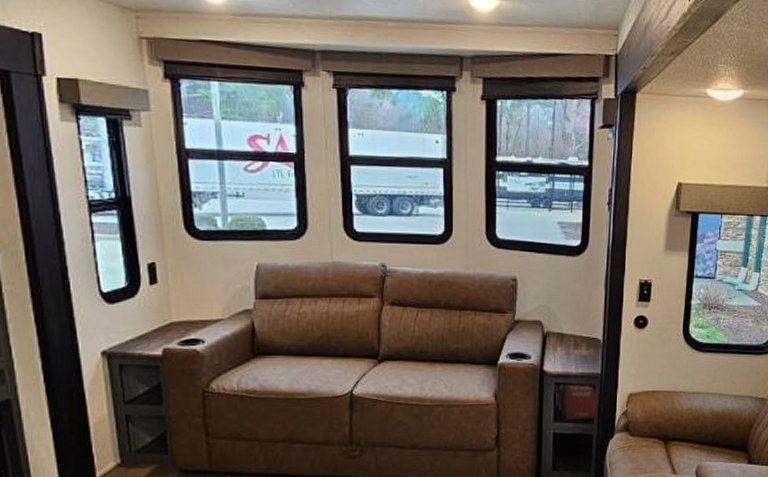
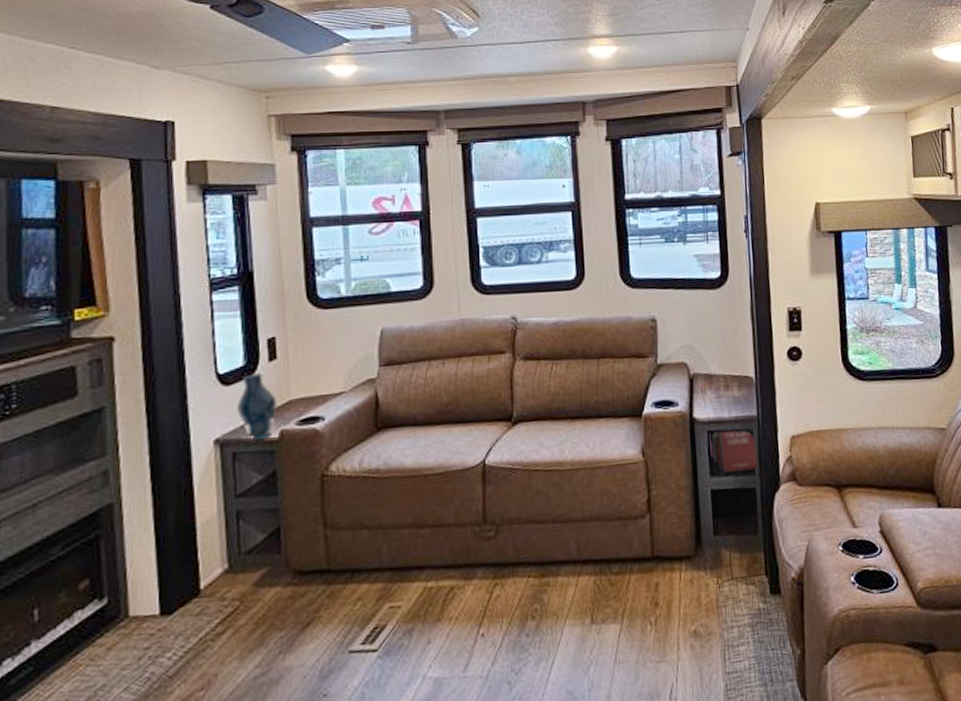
vase: none [121,294,160,356] -> present [236,373,277,441]

